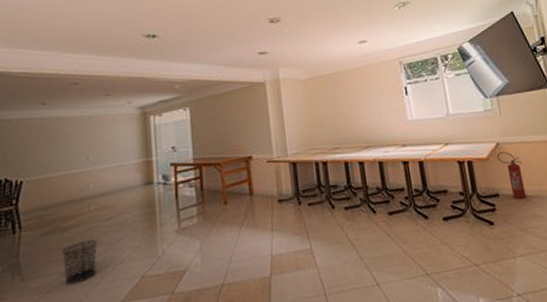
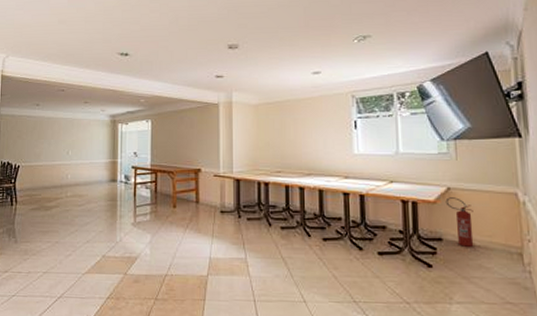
waste bin: present [62,239,97,285] -> none [44,219,71,253]

